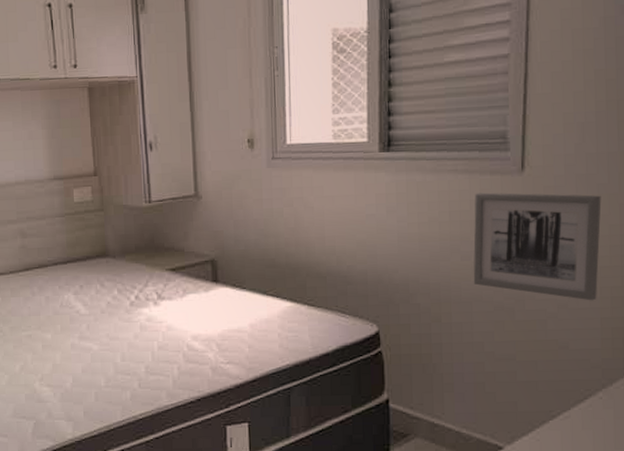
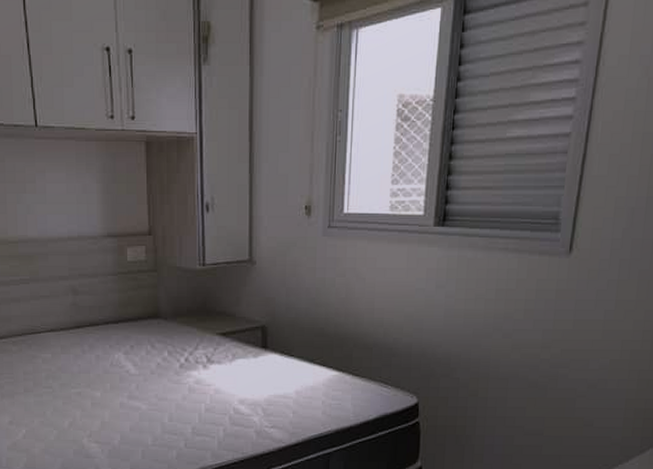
wall art: present [473,192,602,301] -> none [511,272,641,382]

